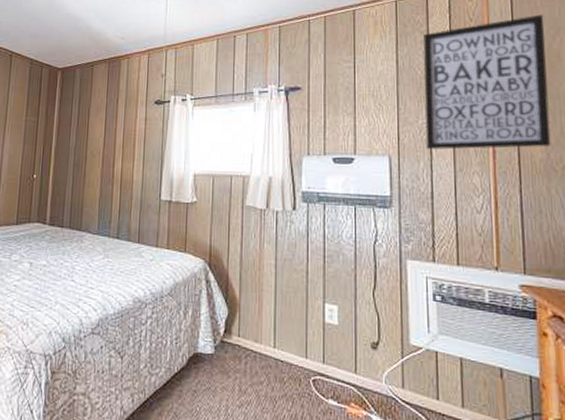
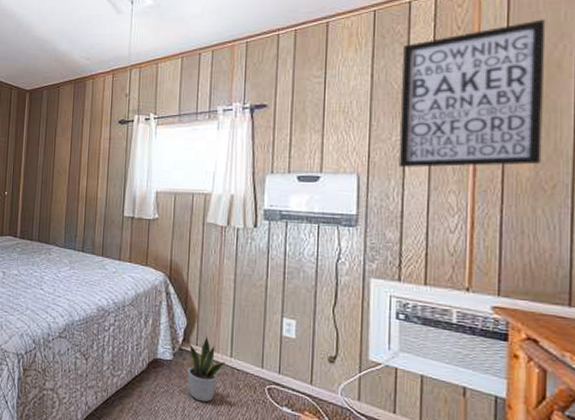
potted plant: none [230,325,270,399] -> present [188,335,227,403]

